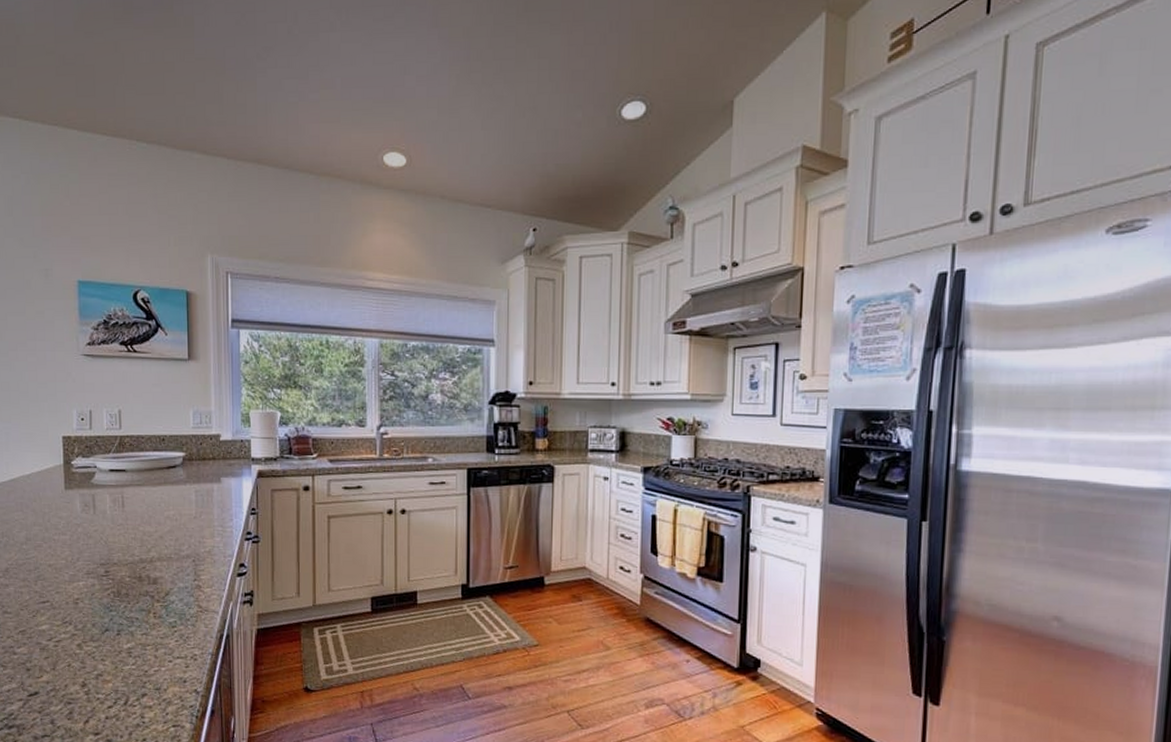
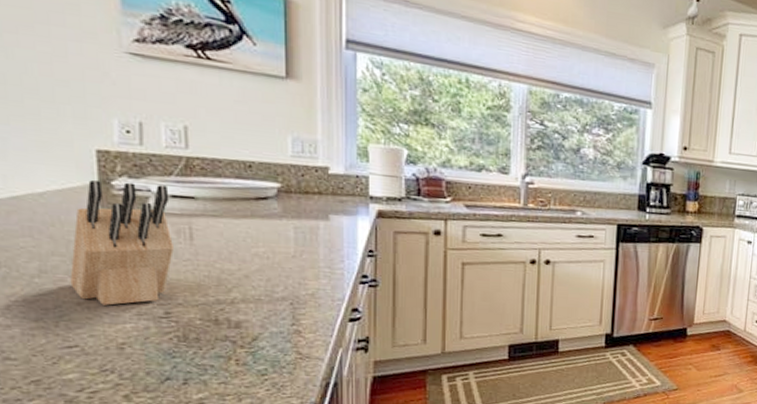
knife block: none [44,461,112,566] -> present [70,179,175,306]

